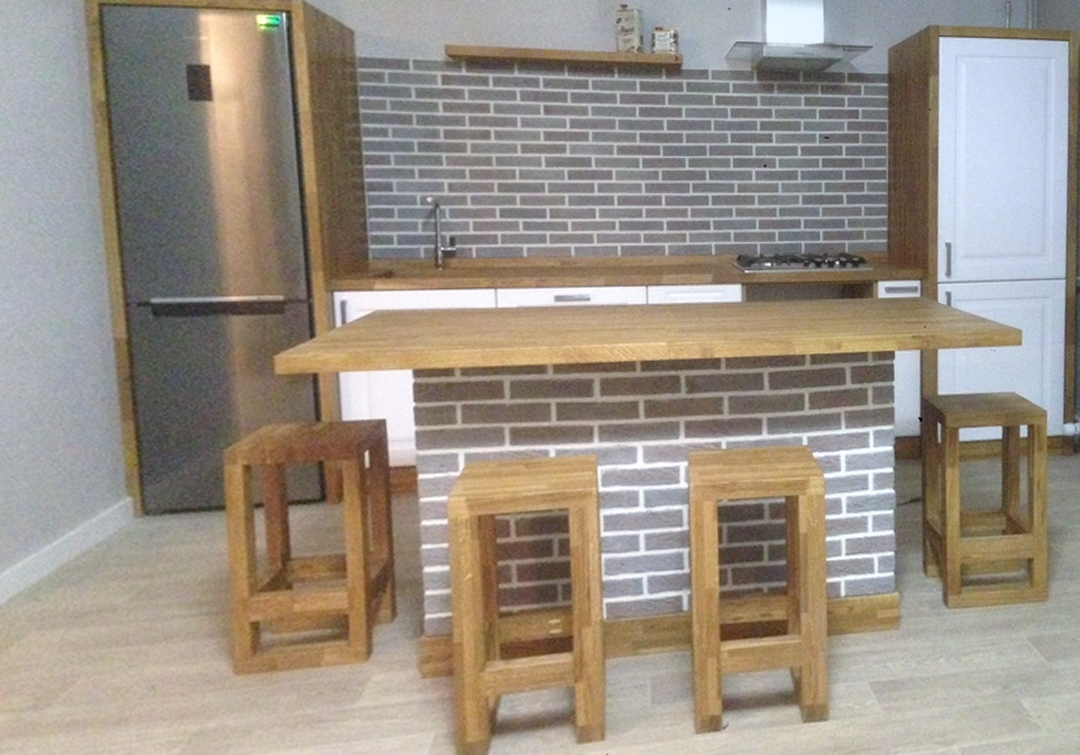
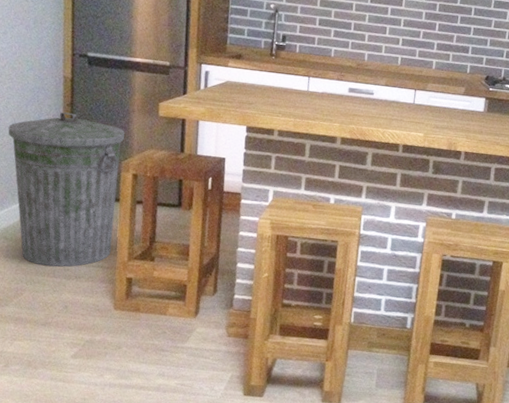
trash can: none [26,390,225,631] -> present [8,112,125,267]

